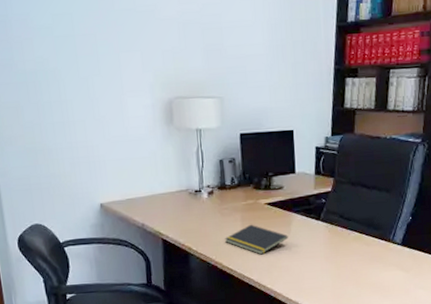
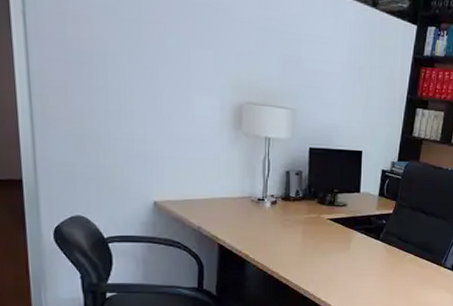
notepad: present [225,224,288,255] -> none [284,237,347,268]

